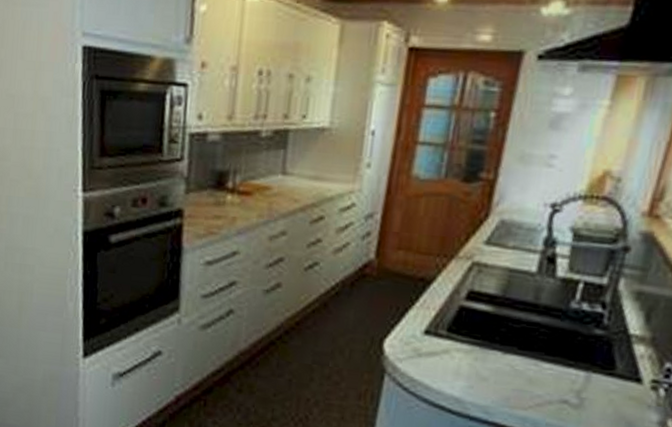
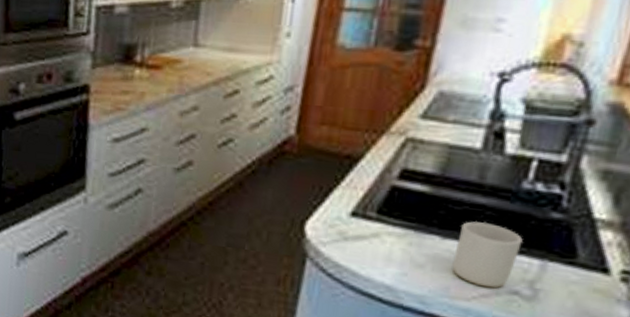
mug: none [512,338,571,398] -> present [452,221,523,289]

